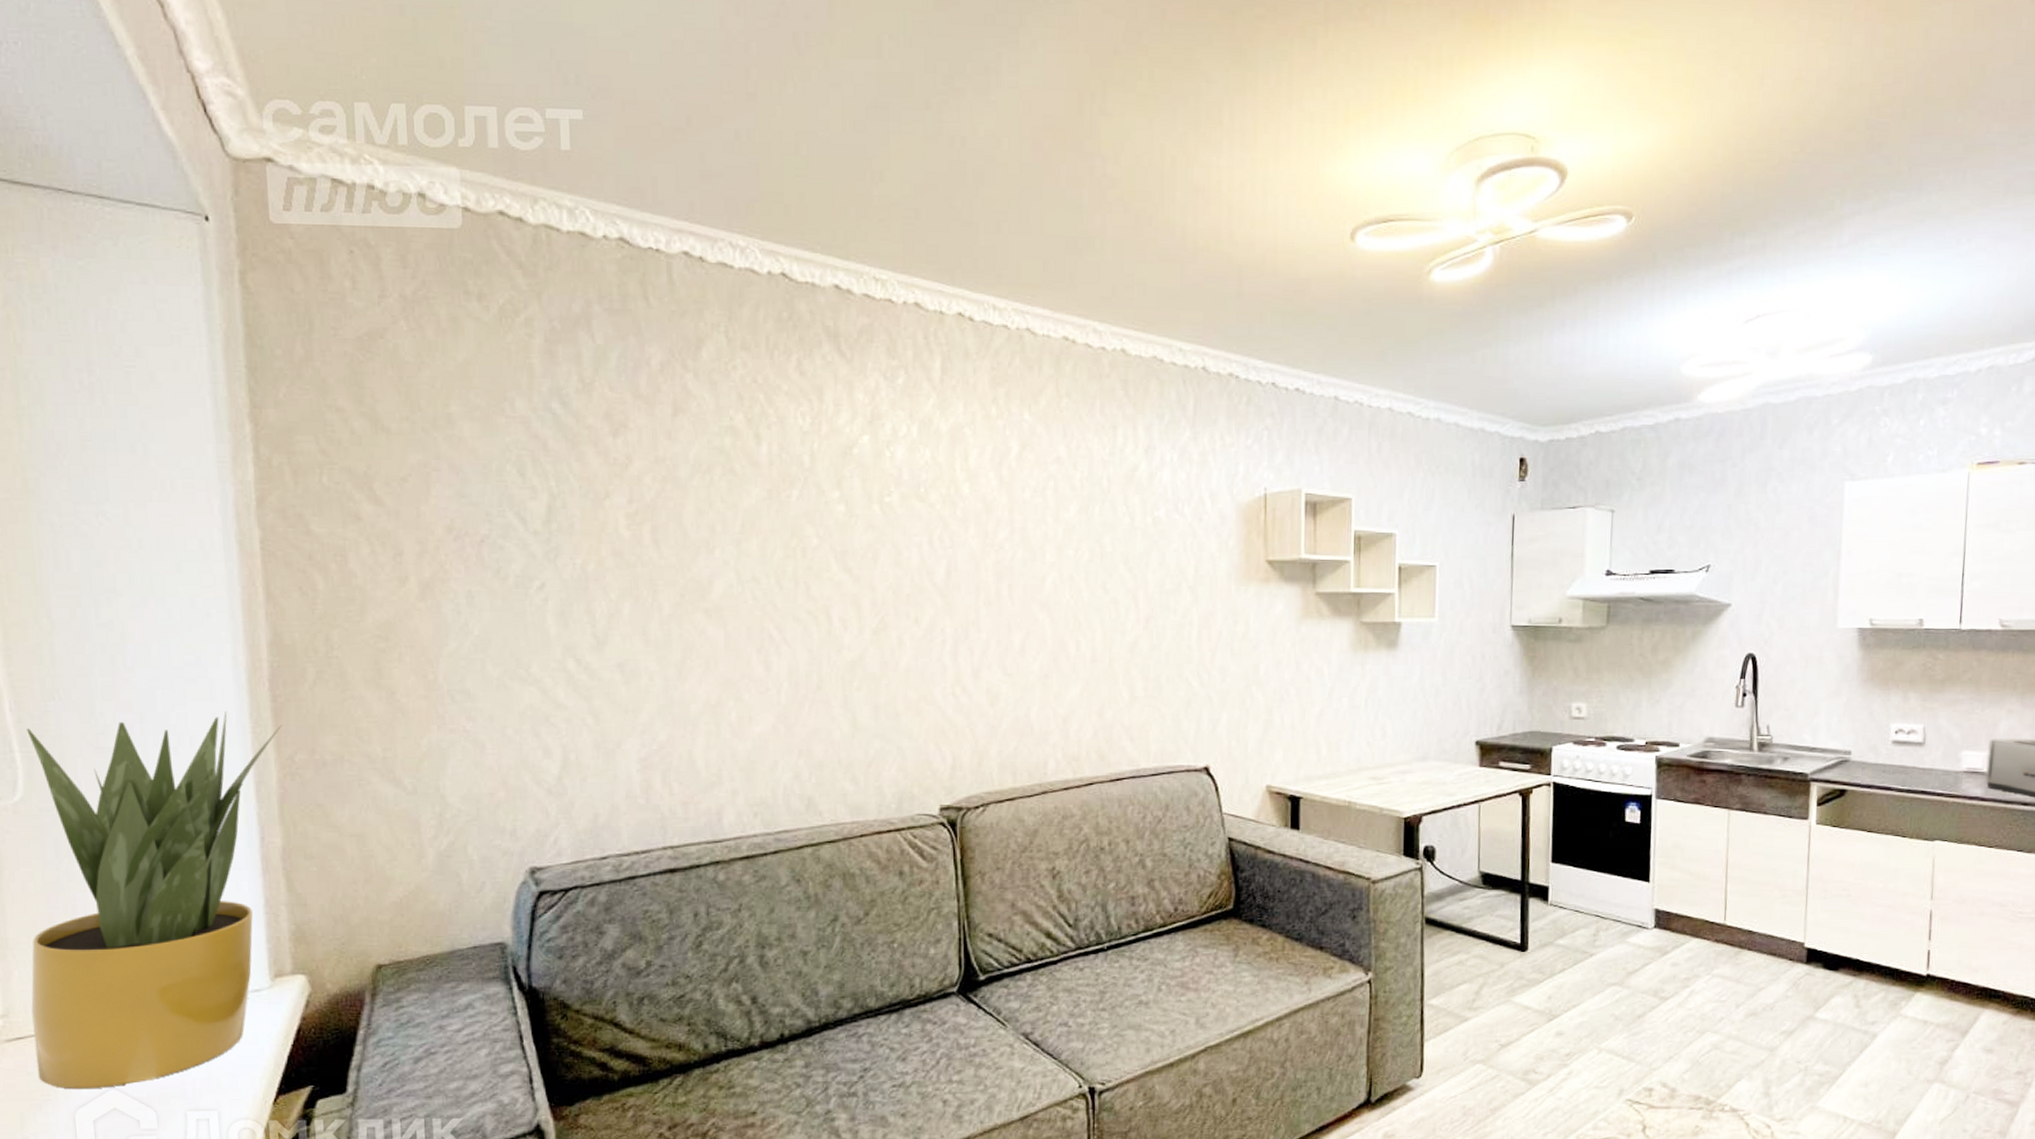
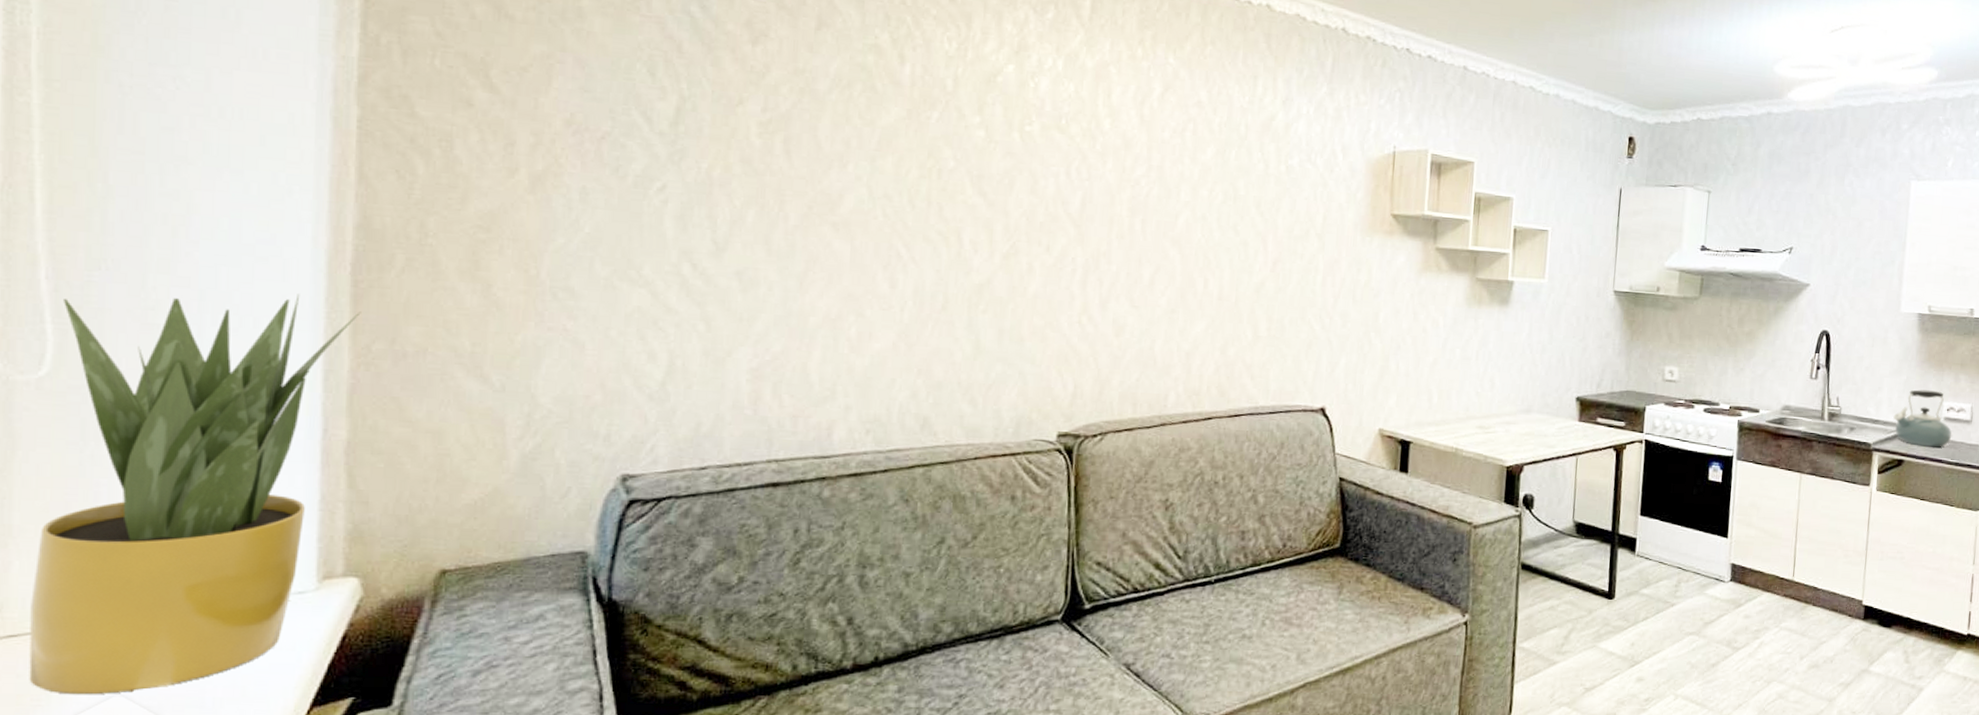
kettle: none [1833,712,1902,774] -> present [1893,389,1952,447]

